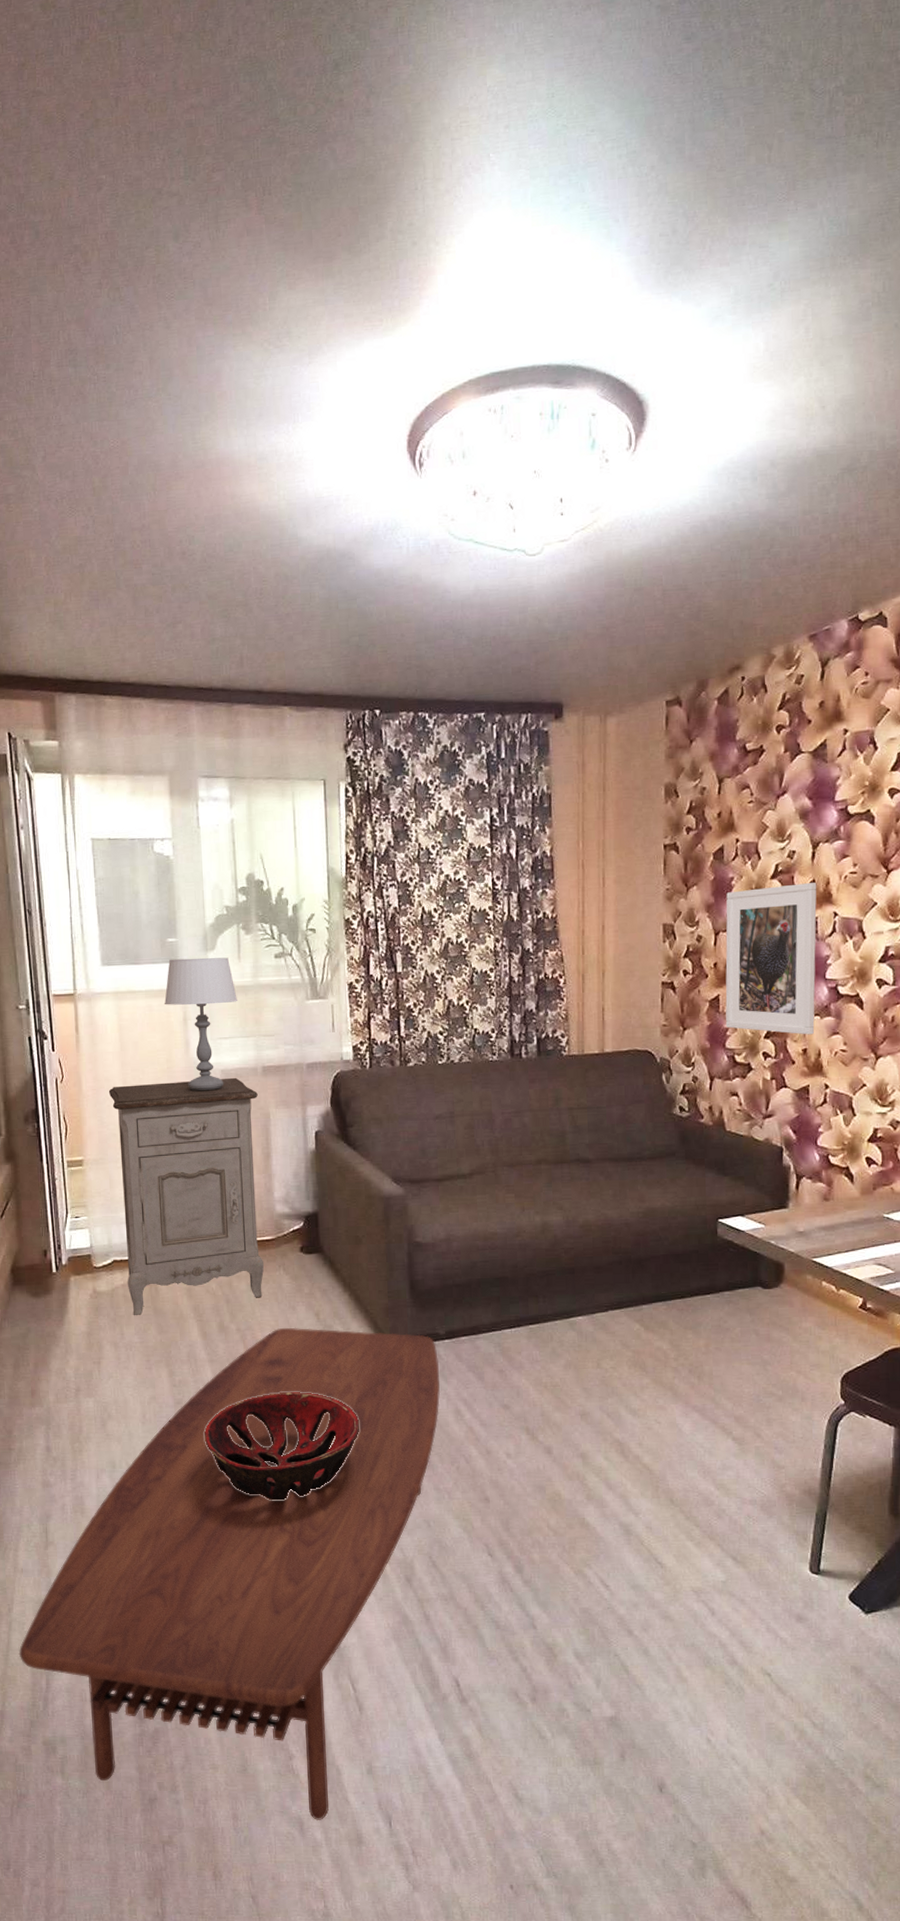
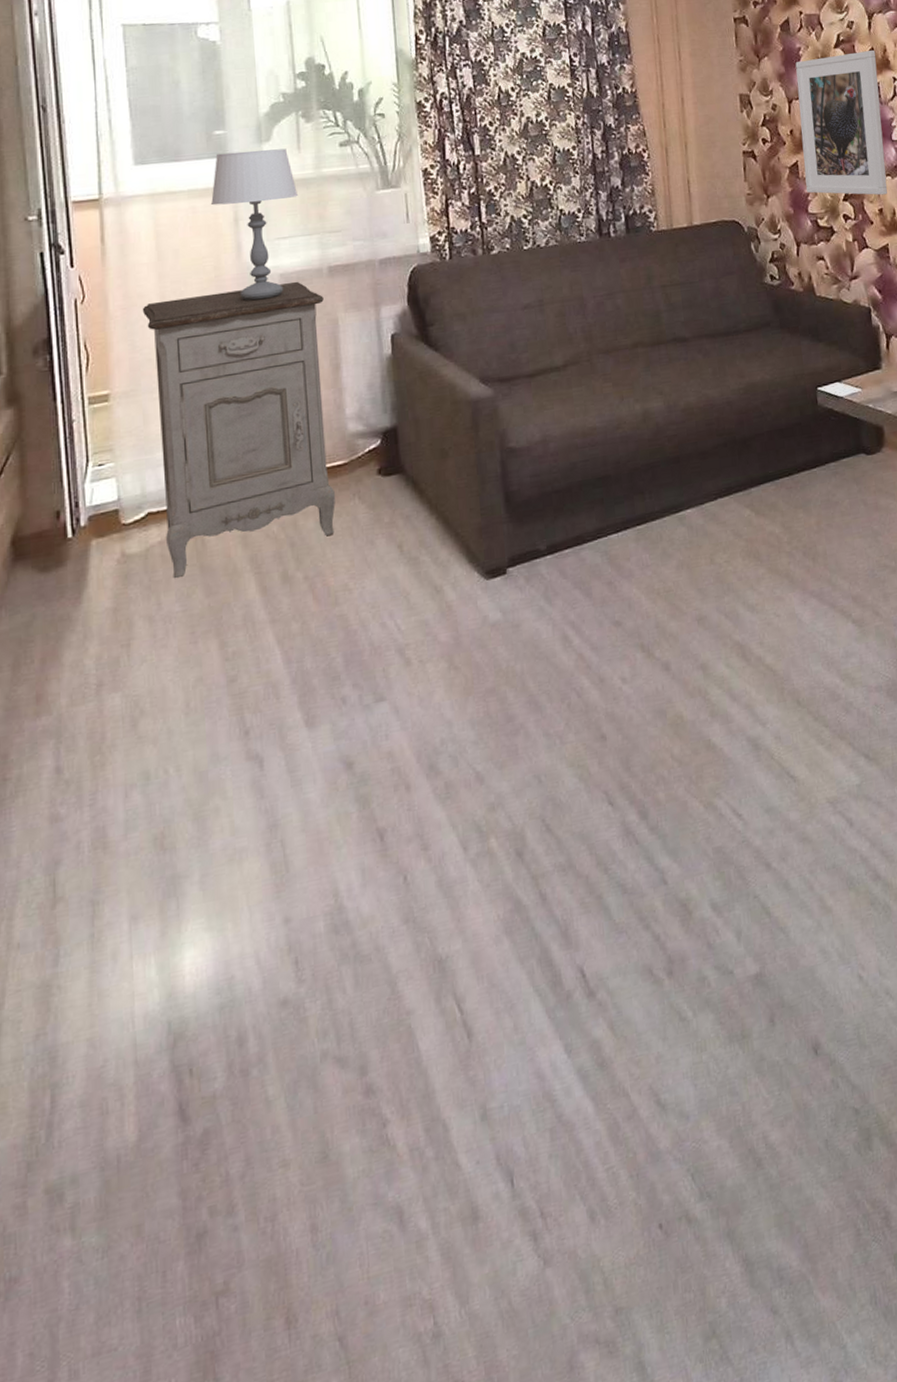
coffee table: present [18,1327,441,1821] -> none [11,553,545,1227]
decorative bowl: present [204,1392,360,1501] -> none [266,641,455,786]

